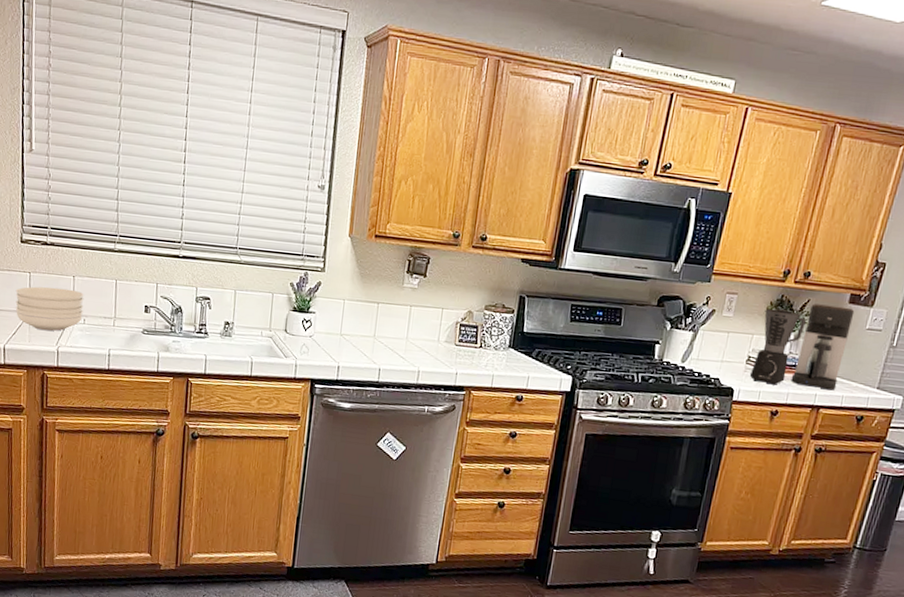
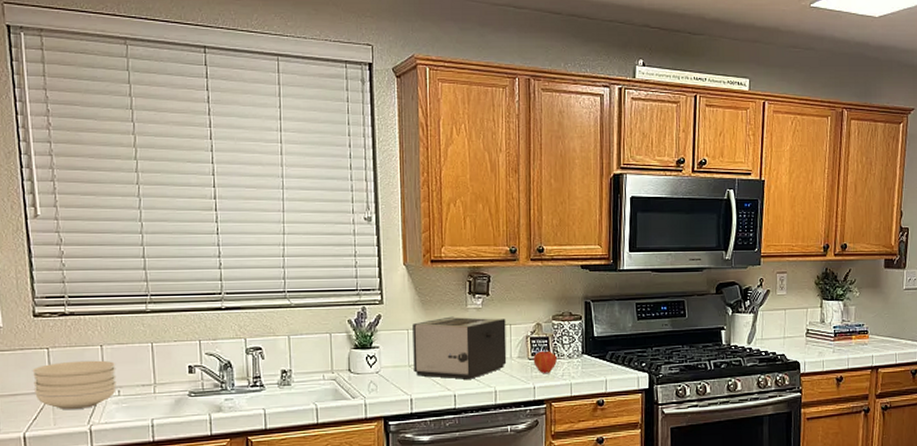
toaster: none [344,292,439,356] -> present [413,316,507,379]
fruit: none [459,336,483,362] -> present [533,348,557,374]
blender: present [749,308,806,385] -> none [811,282,851,353]
coffee maker: present [790,303,855,390] -> none [848,272,891,350]

